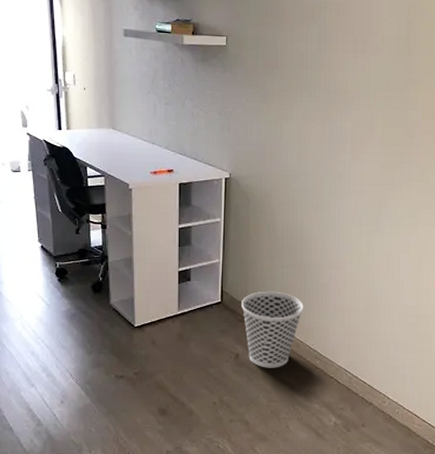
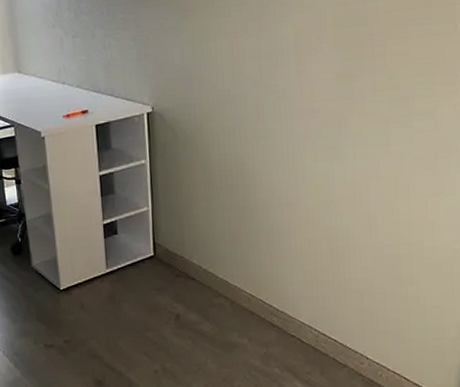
wastebasket: present [241,291,304,368] -> none [178,239,253,329]

